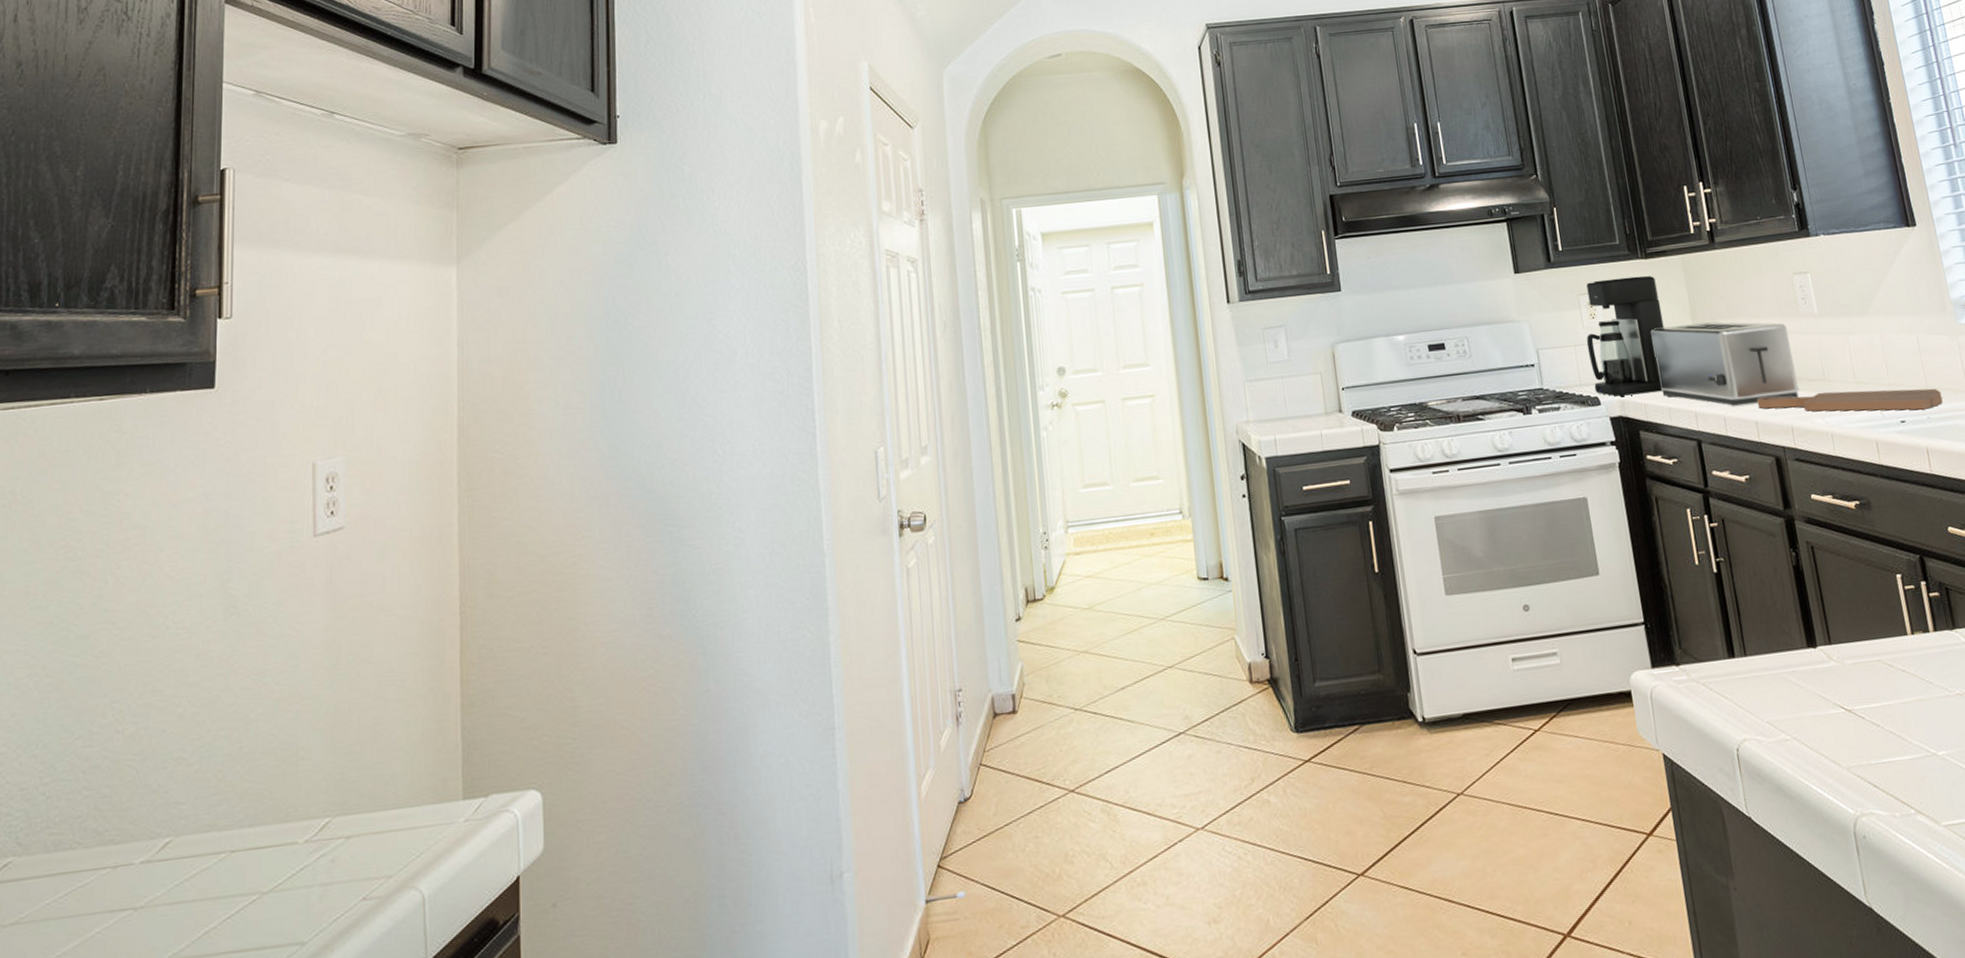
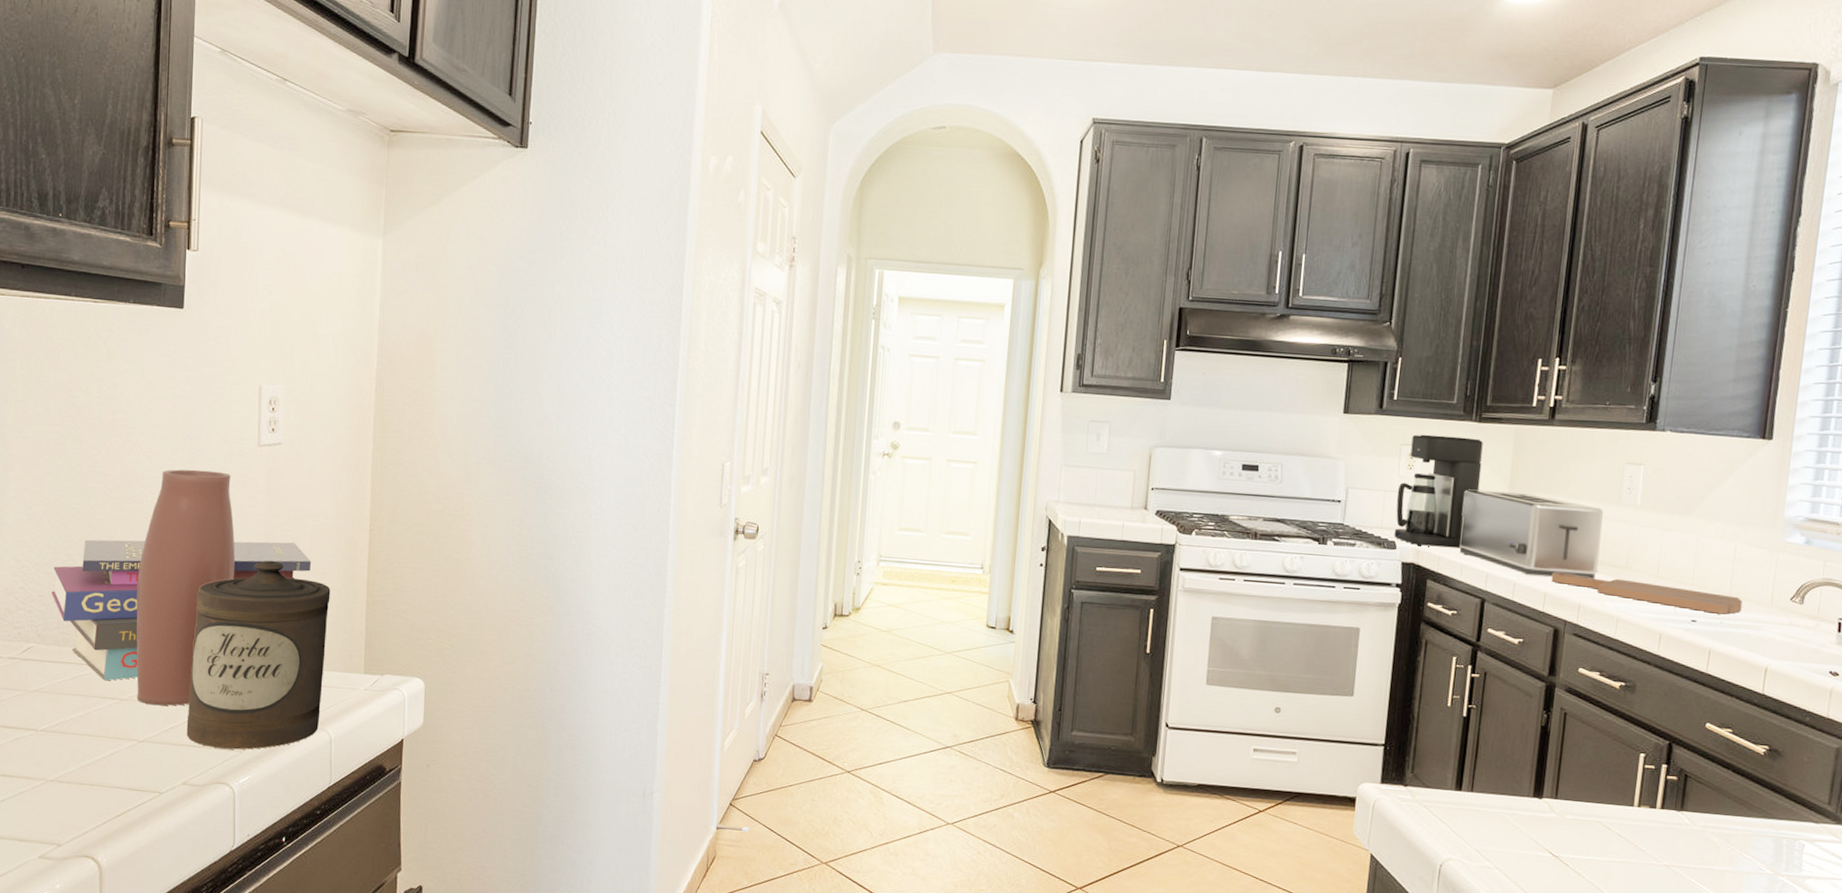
books: none [37,648,388,888] -> present [51,539,312,681]
vase: none [155,577,289,907] -> present [136,469,236,706]
canister: none [226,676,414,948] -> present [186,560,331,750]

